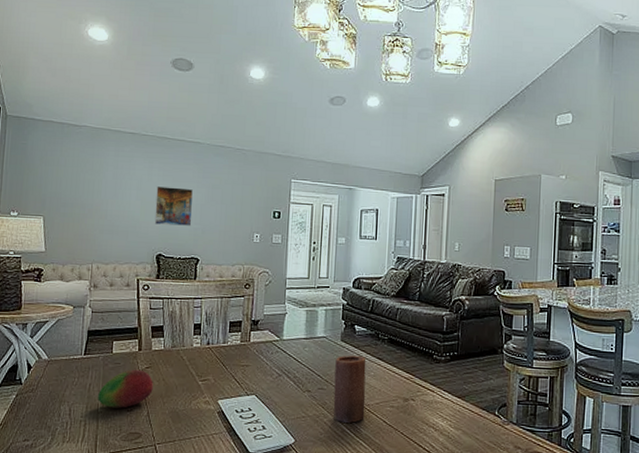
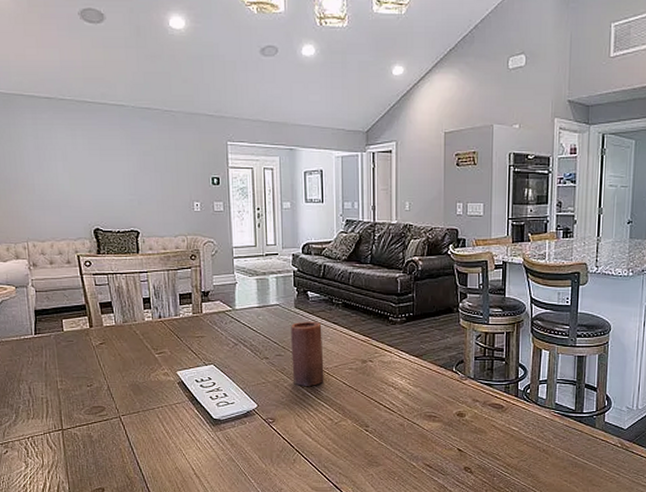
fruit: present [98,369,154,408] -> none [55,346,110,384]
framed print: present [154,186,193,226] -> none [83,156,127,197]

